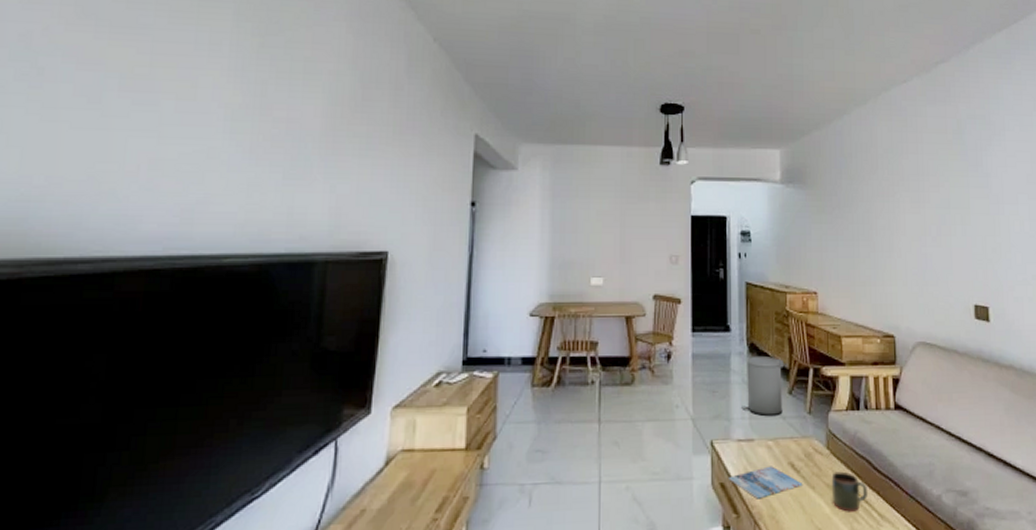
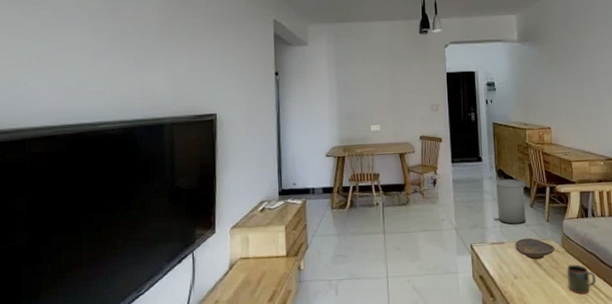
magazine: present [729,466,803,499] -> none [486,262,545,287]
decorative bowl: none [767,434,817,463] -> present [515,238,554,260]

